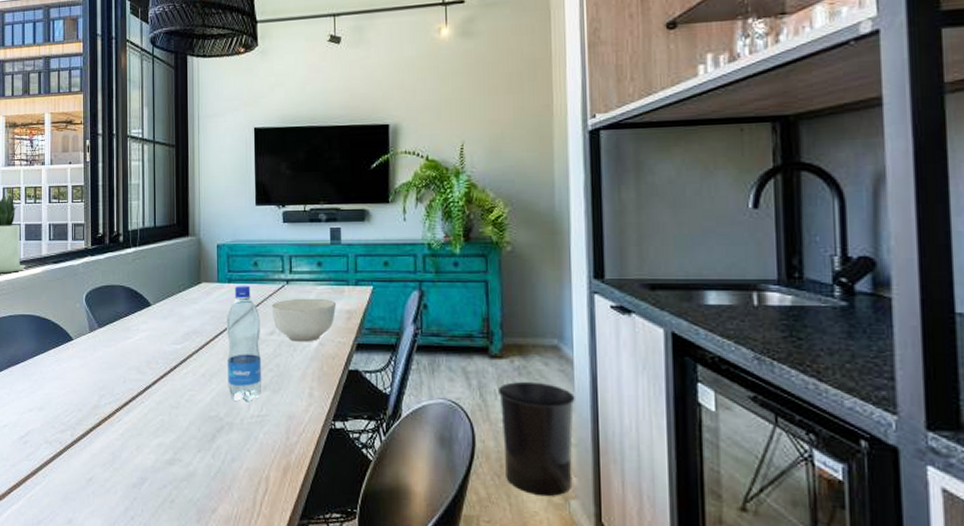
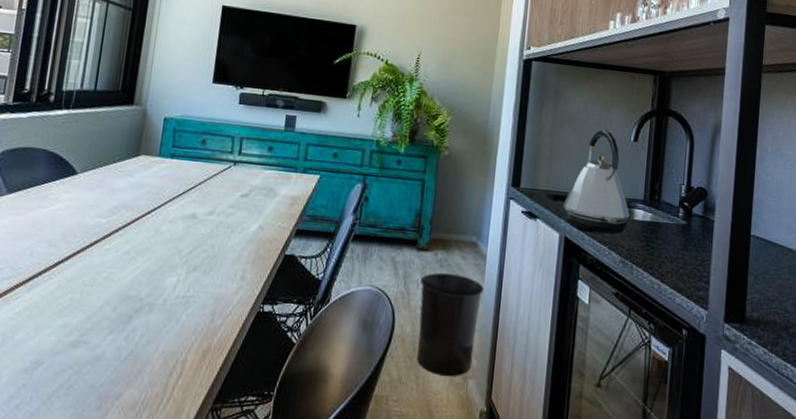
bottle: present [227,285,262,402] -> none [154,161,201,283]
bowl: present [271,298,336,342] -> none [214,180,281,225]
kettle: none [664,199,760,327] -> present [562,129,630,236]

